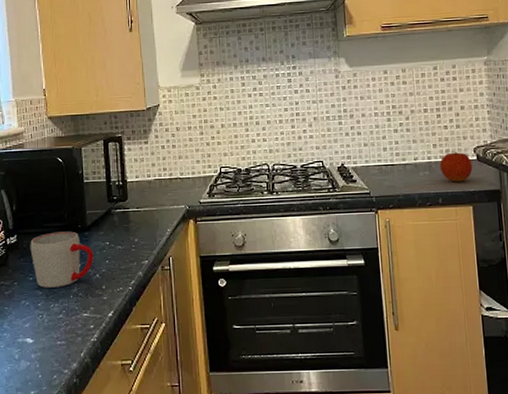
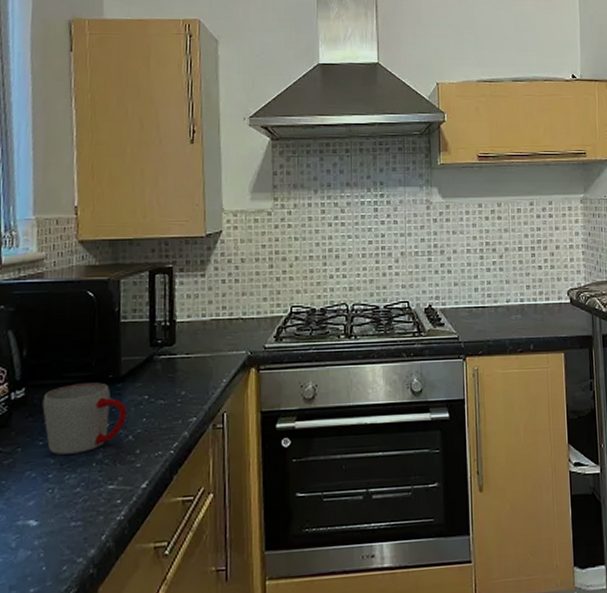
fruit: present [439,152,473,182] -> none [532,294,566,327]

